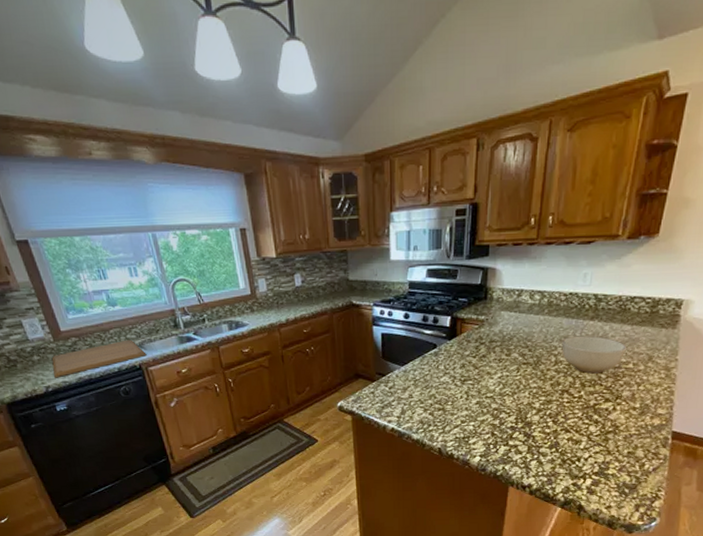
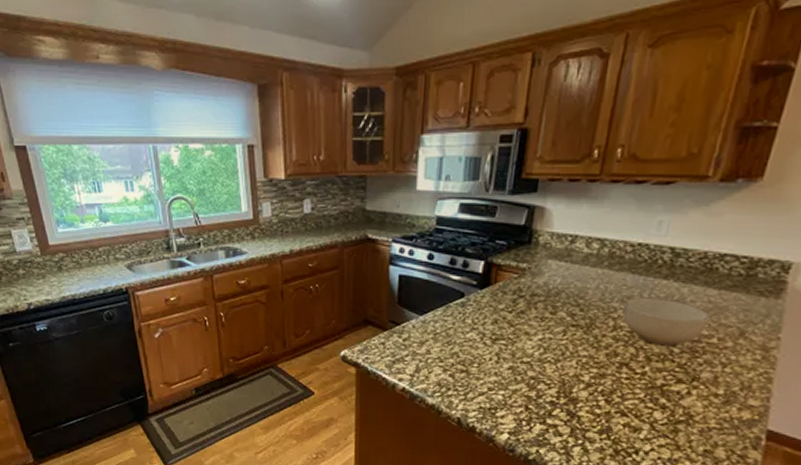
chopping board: present [51,339,147,378] -> none [37,259,135,295]

